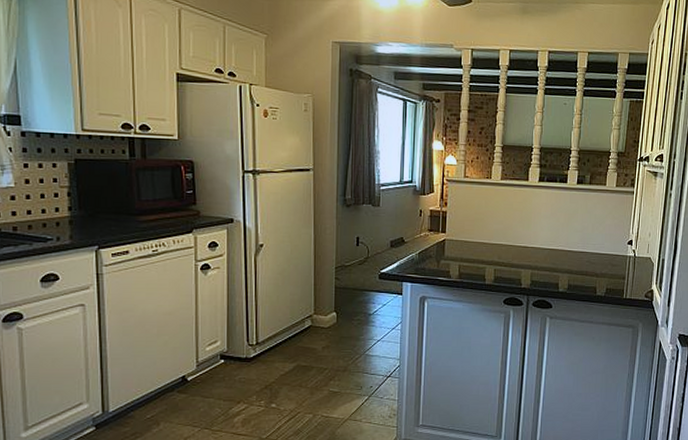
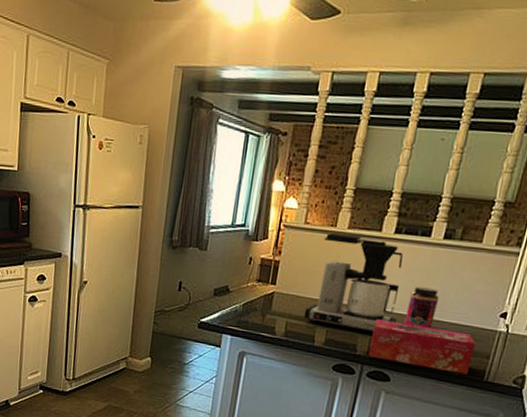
coffee maker: none [473,184,551,266] -> present [303,233,403,332]
tissue box: none [532,255,614,295] -> present [368,319,477,375]
jar: none [556,225,580,259] -> present [404,286,439,328]

